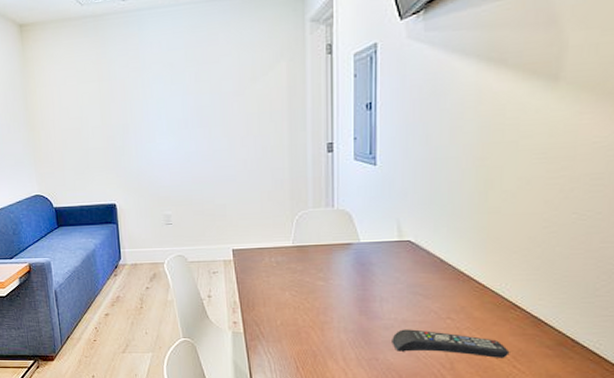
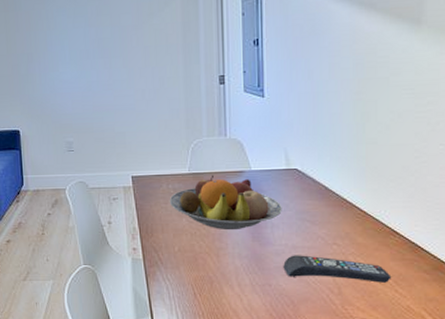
fruit bowl: none [271,247,392,303] -> present [169,175,282,229]

